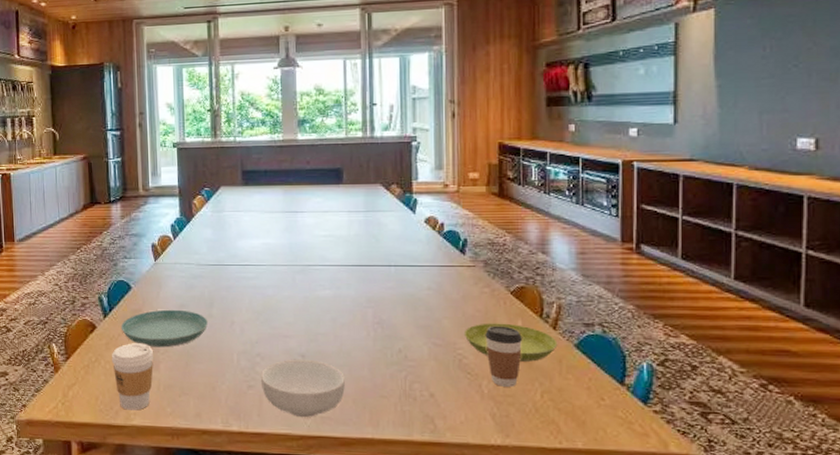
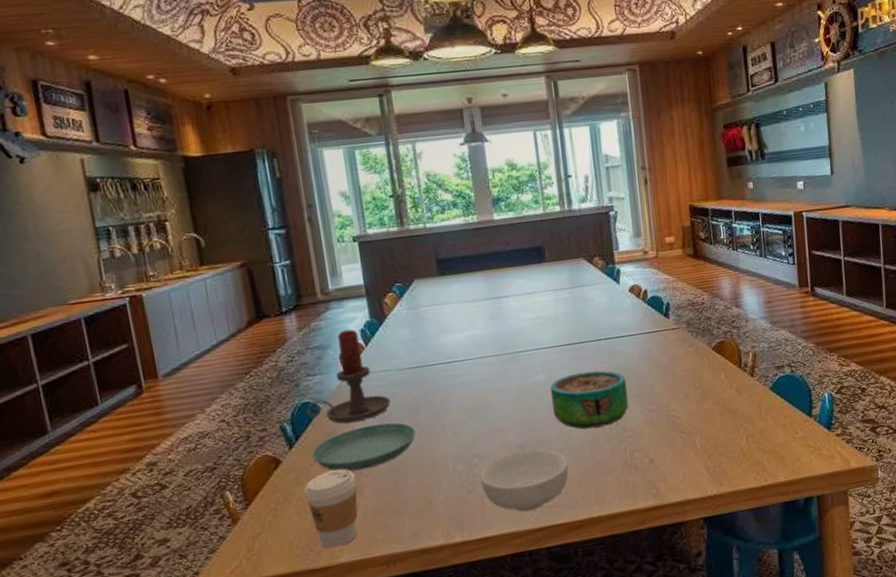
candle holder: none [120,223,190,304] -> present [306,329,391,424]
decorative bowl: none [335,294,414,351] -> present [550,370,629,429]
saucer: present [463,323,558,362] -> none [674,377,756,412]
coffee cup: present [485,325,523,387] -> none [693,381,727,439]

